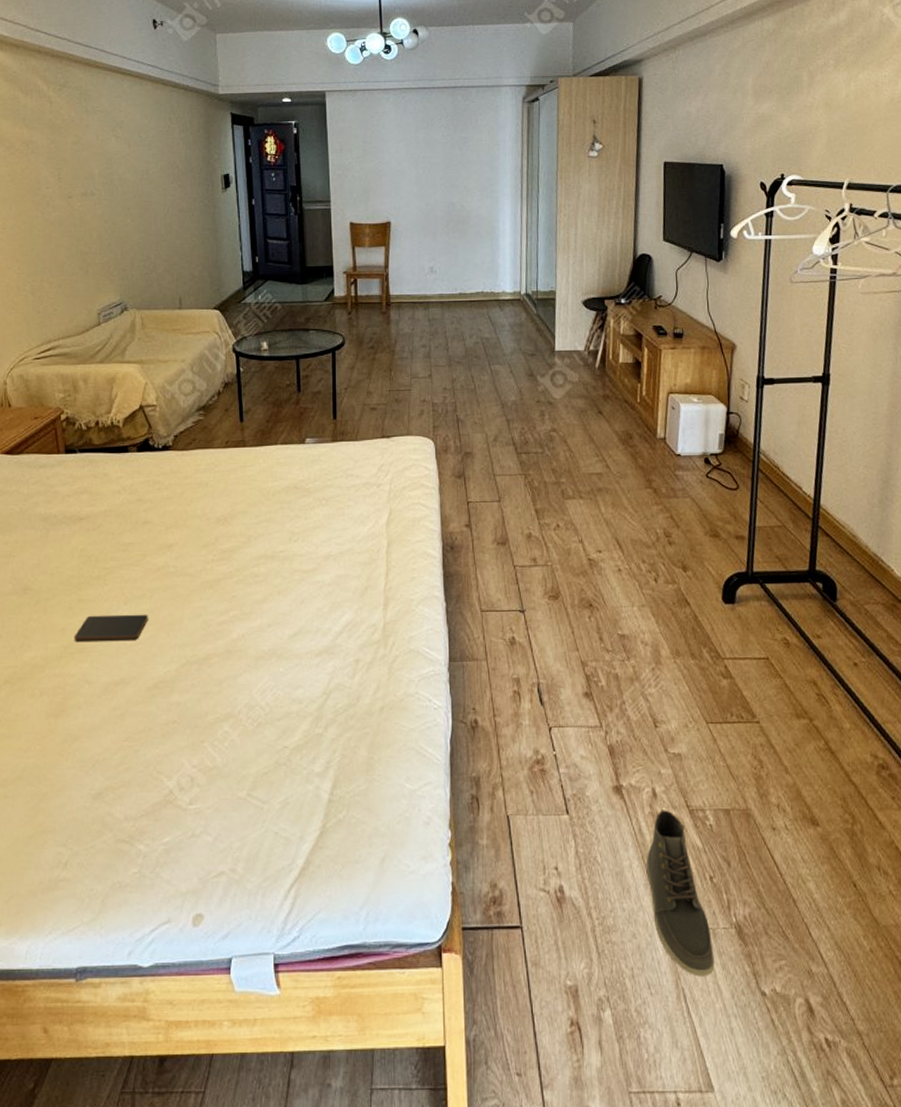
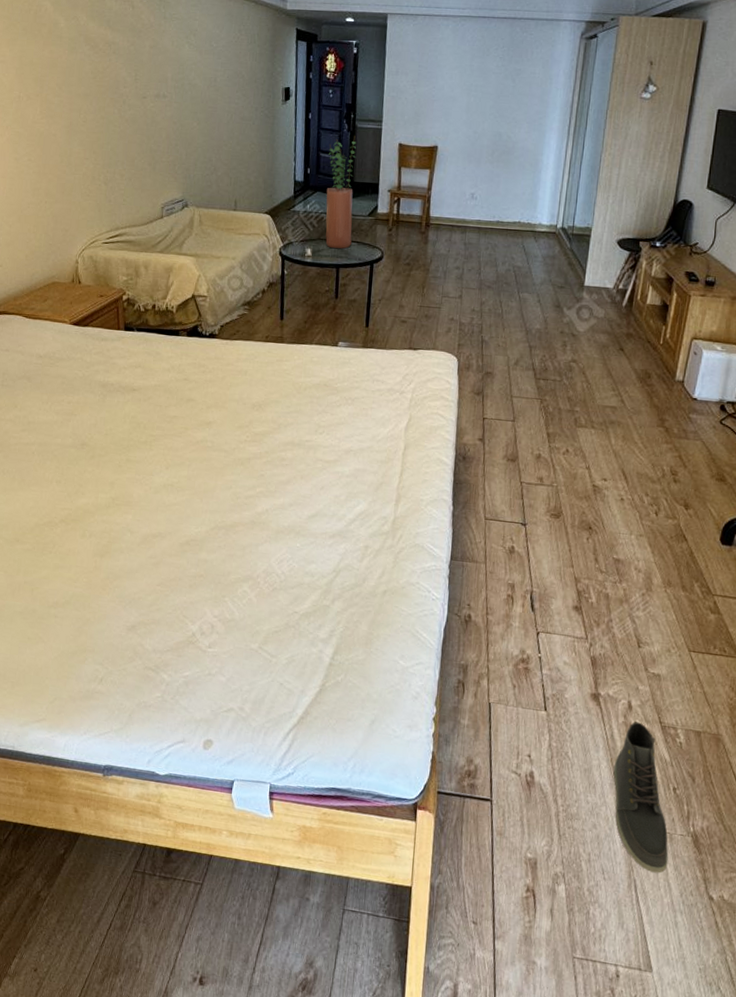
phone: present [74,614,148,641] -> none [121,474,186,501]
vase: none [276,219,310,339] -> present [325,136,356,249]

